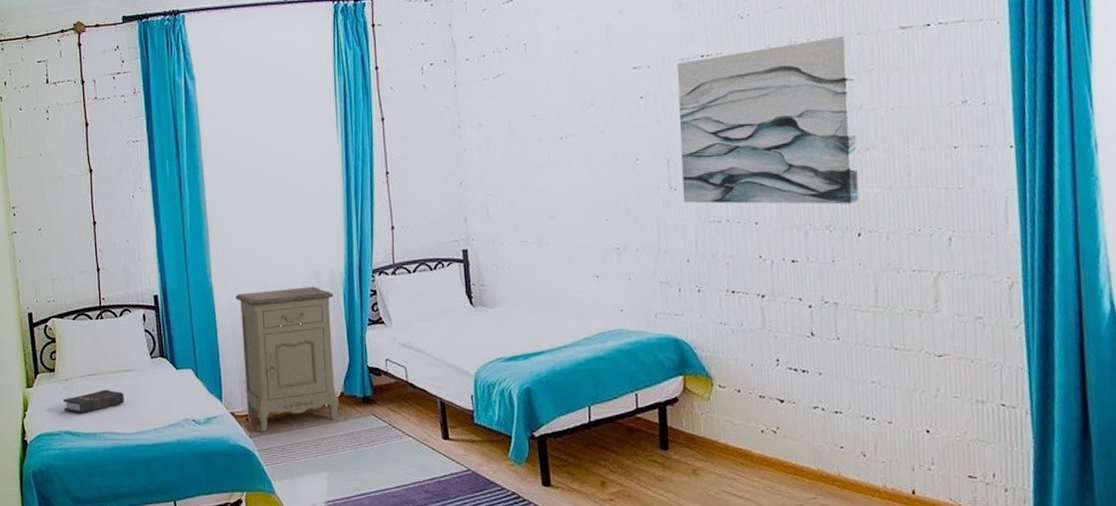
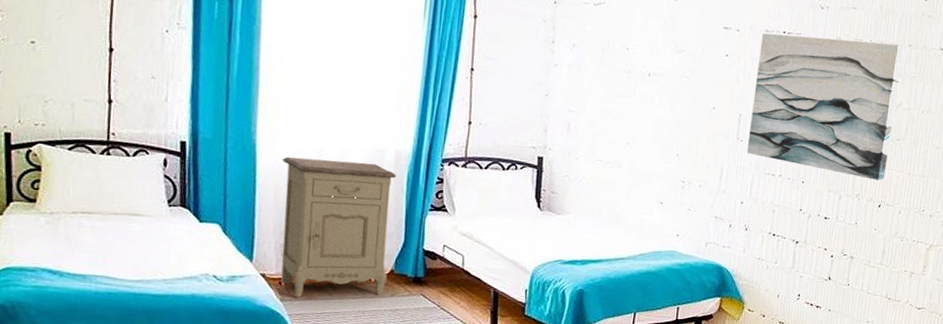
hardback book: present [63,389,125,414] -> none [43,230,129,253]

